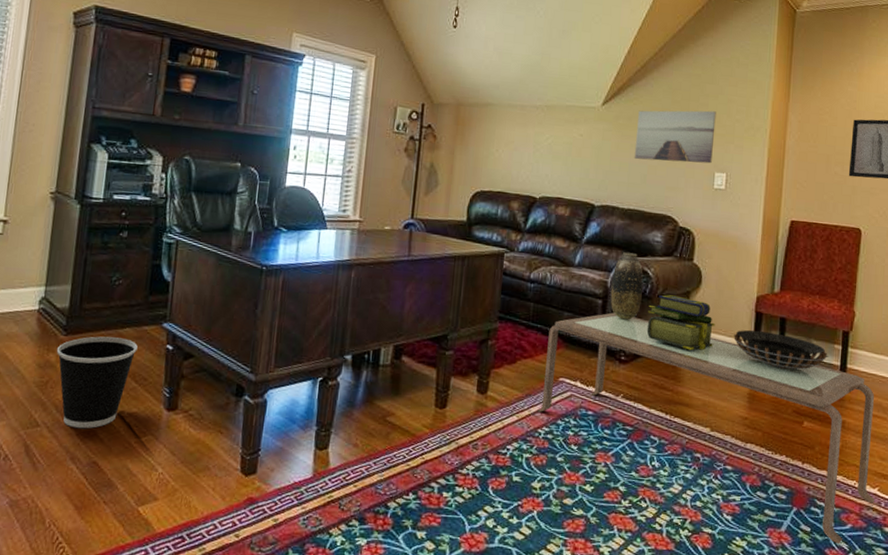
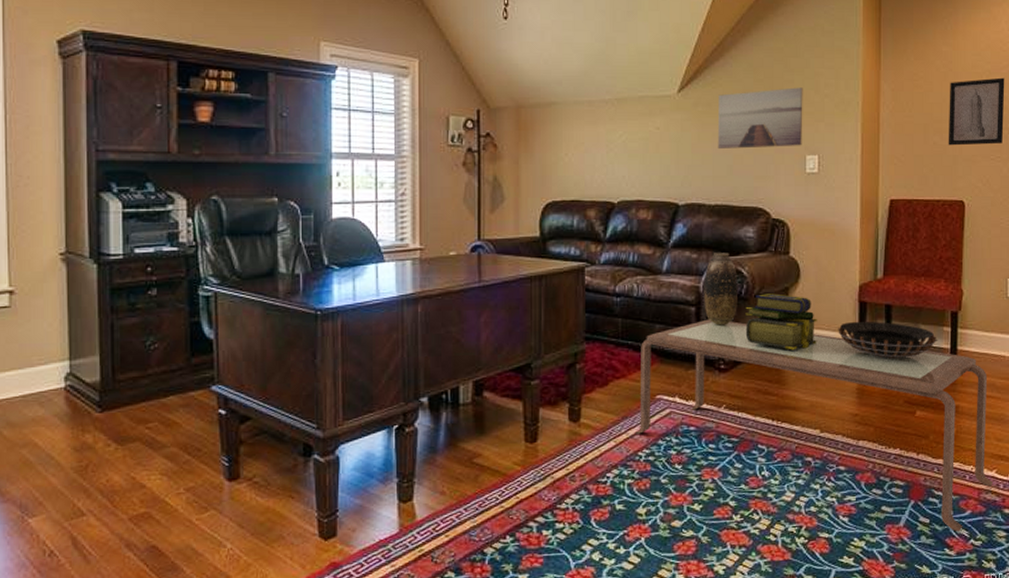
wastebasket: present [56,336,138,429] -> none [92,408,185,513]

